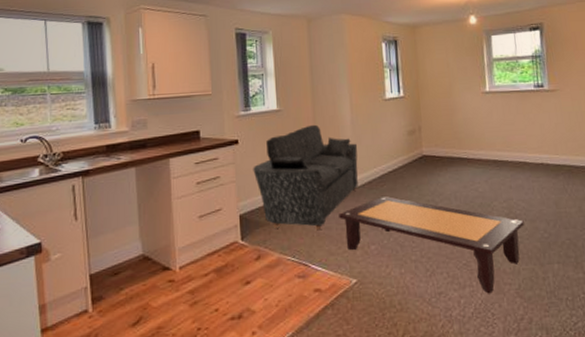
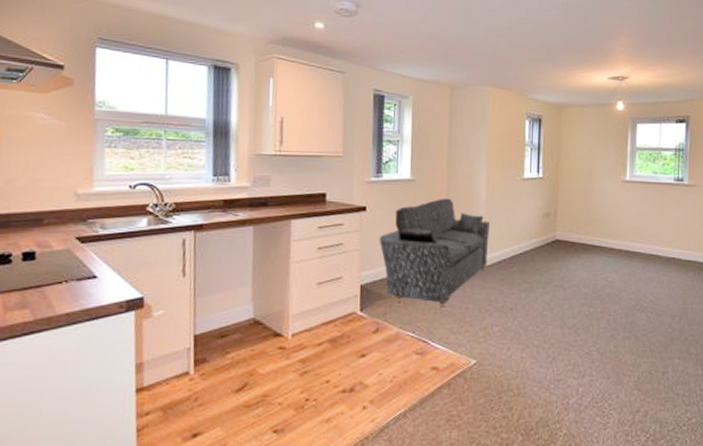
coffee table: present [339,195,524,294] -> none [464,277,650,384]

